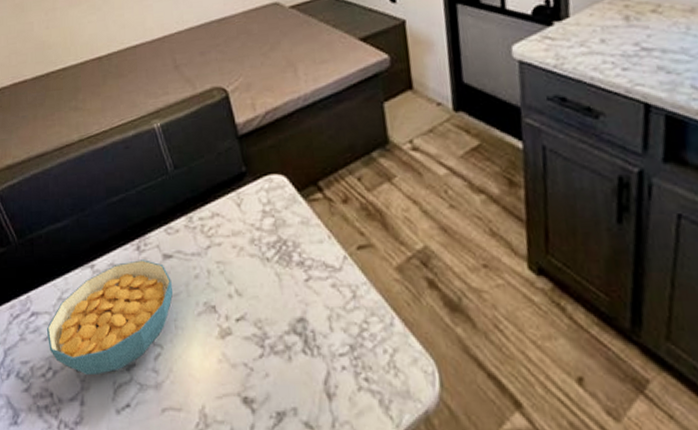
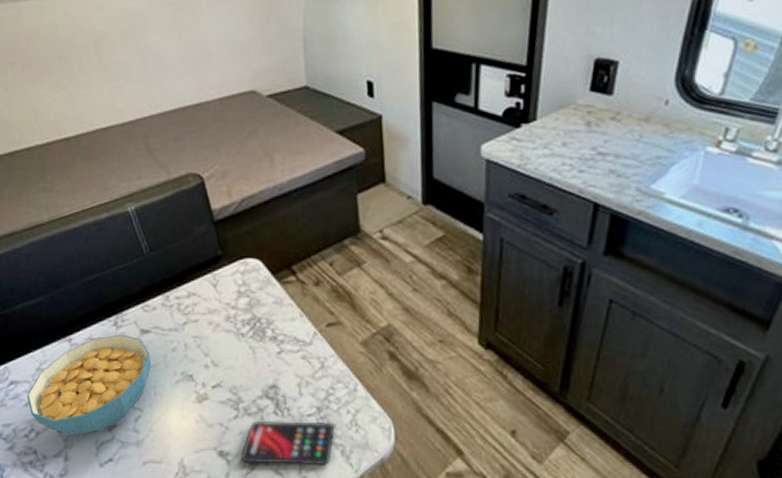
smartphone: none [267,360,371,418] -> present [241,420,335,466]

